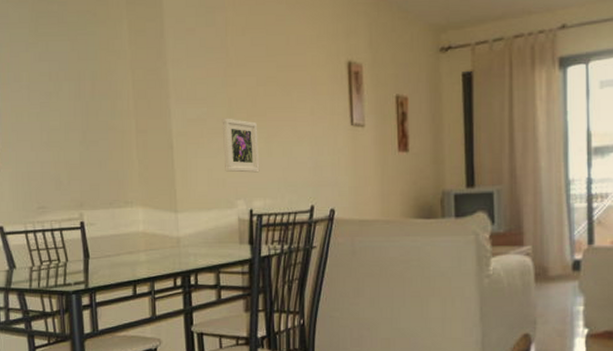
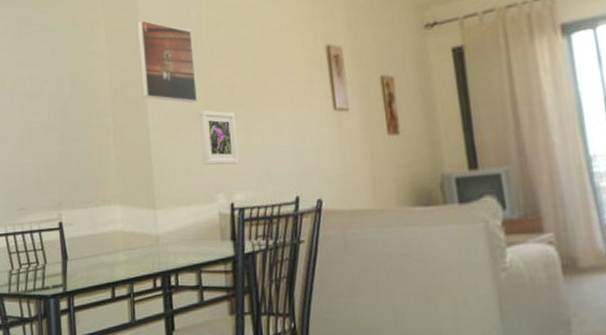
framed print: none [161,21,222,110] -> present [136,20,198,103]

